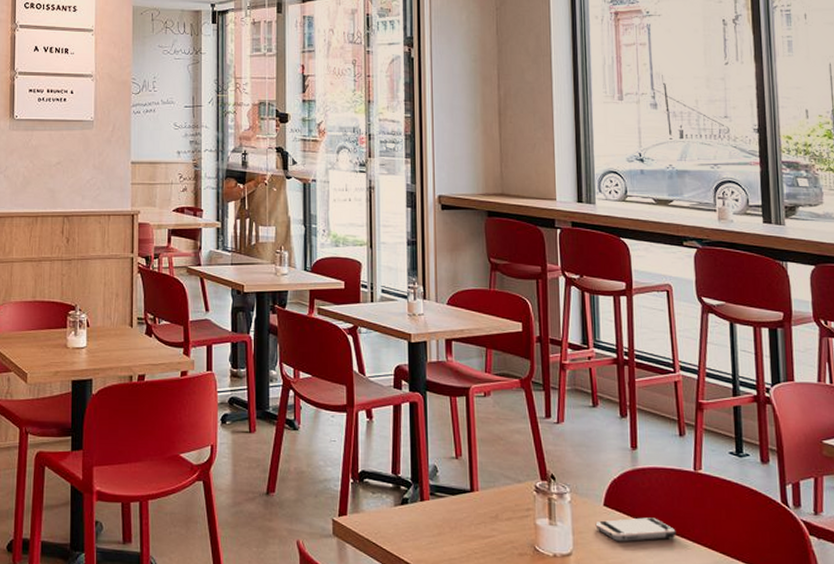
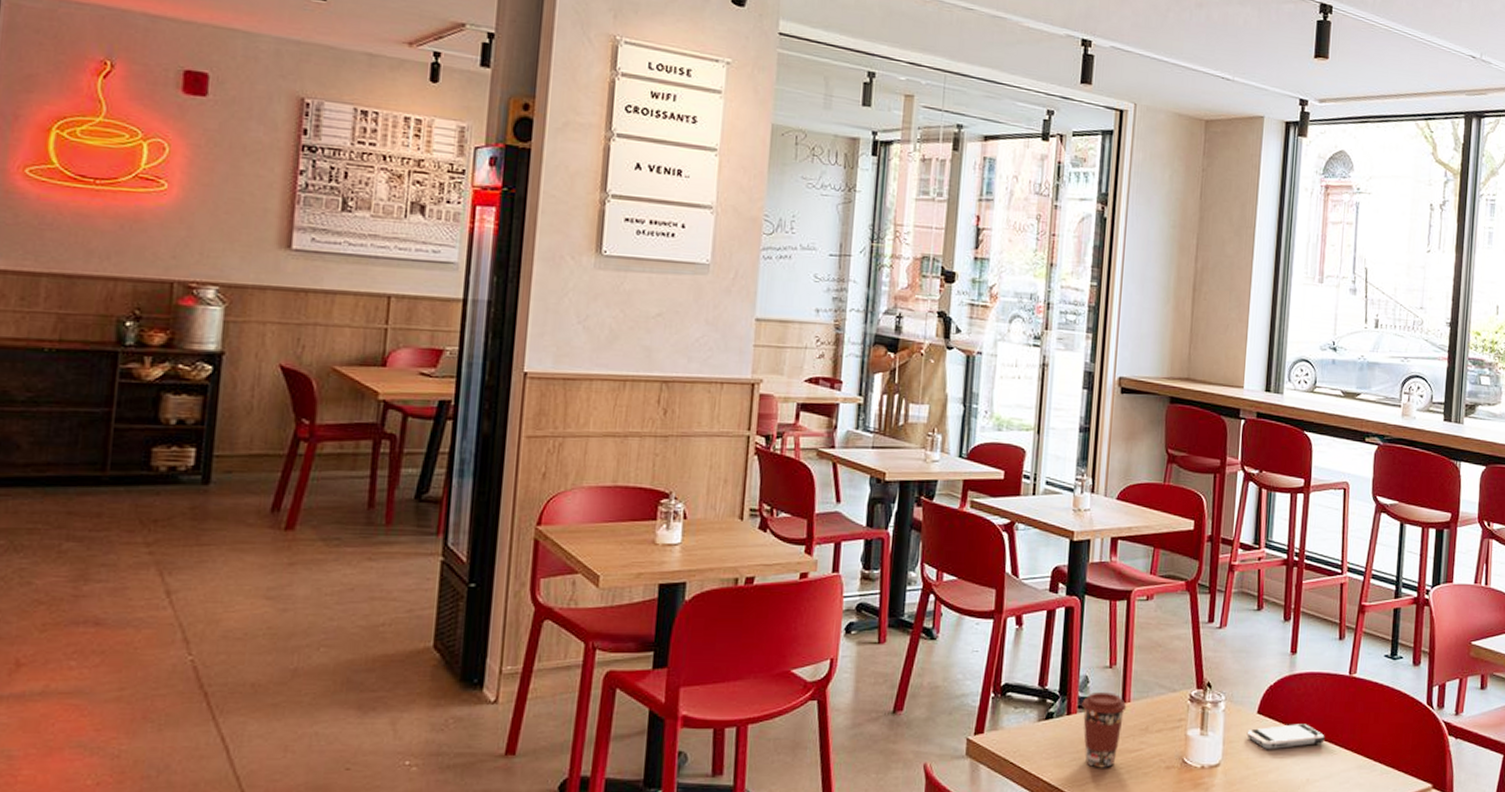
coffee cup: none [433,481,476,552] -> present [1081,693,1127,768]

